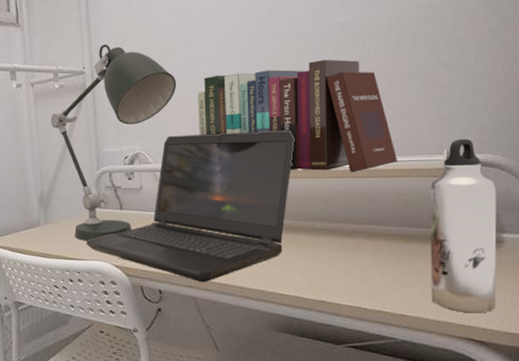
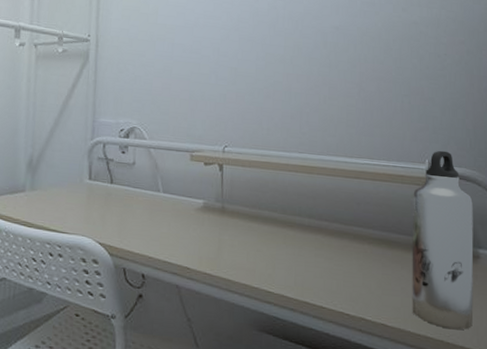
desk lamp: present [50,44,177,242] -> none [49,16,179,214]
laptop computer: present [86,130,295,282] -> none [71,113,288,271]
books: present [197,59,398,171] -> none [196,58,384,171]

